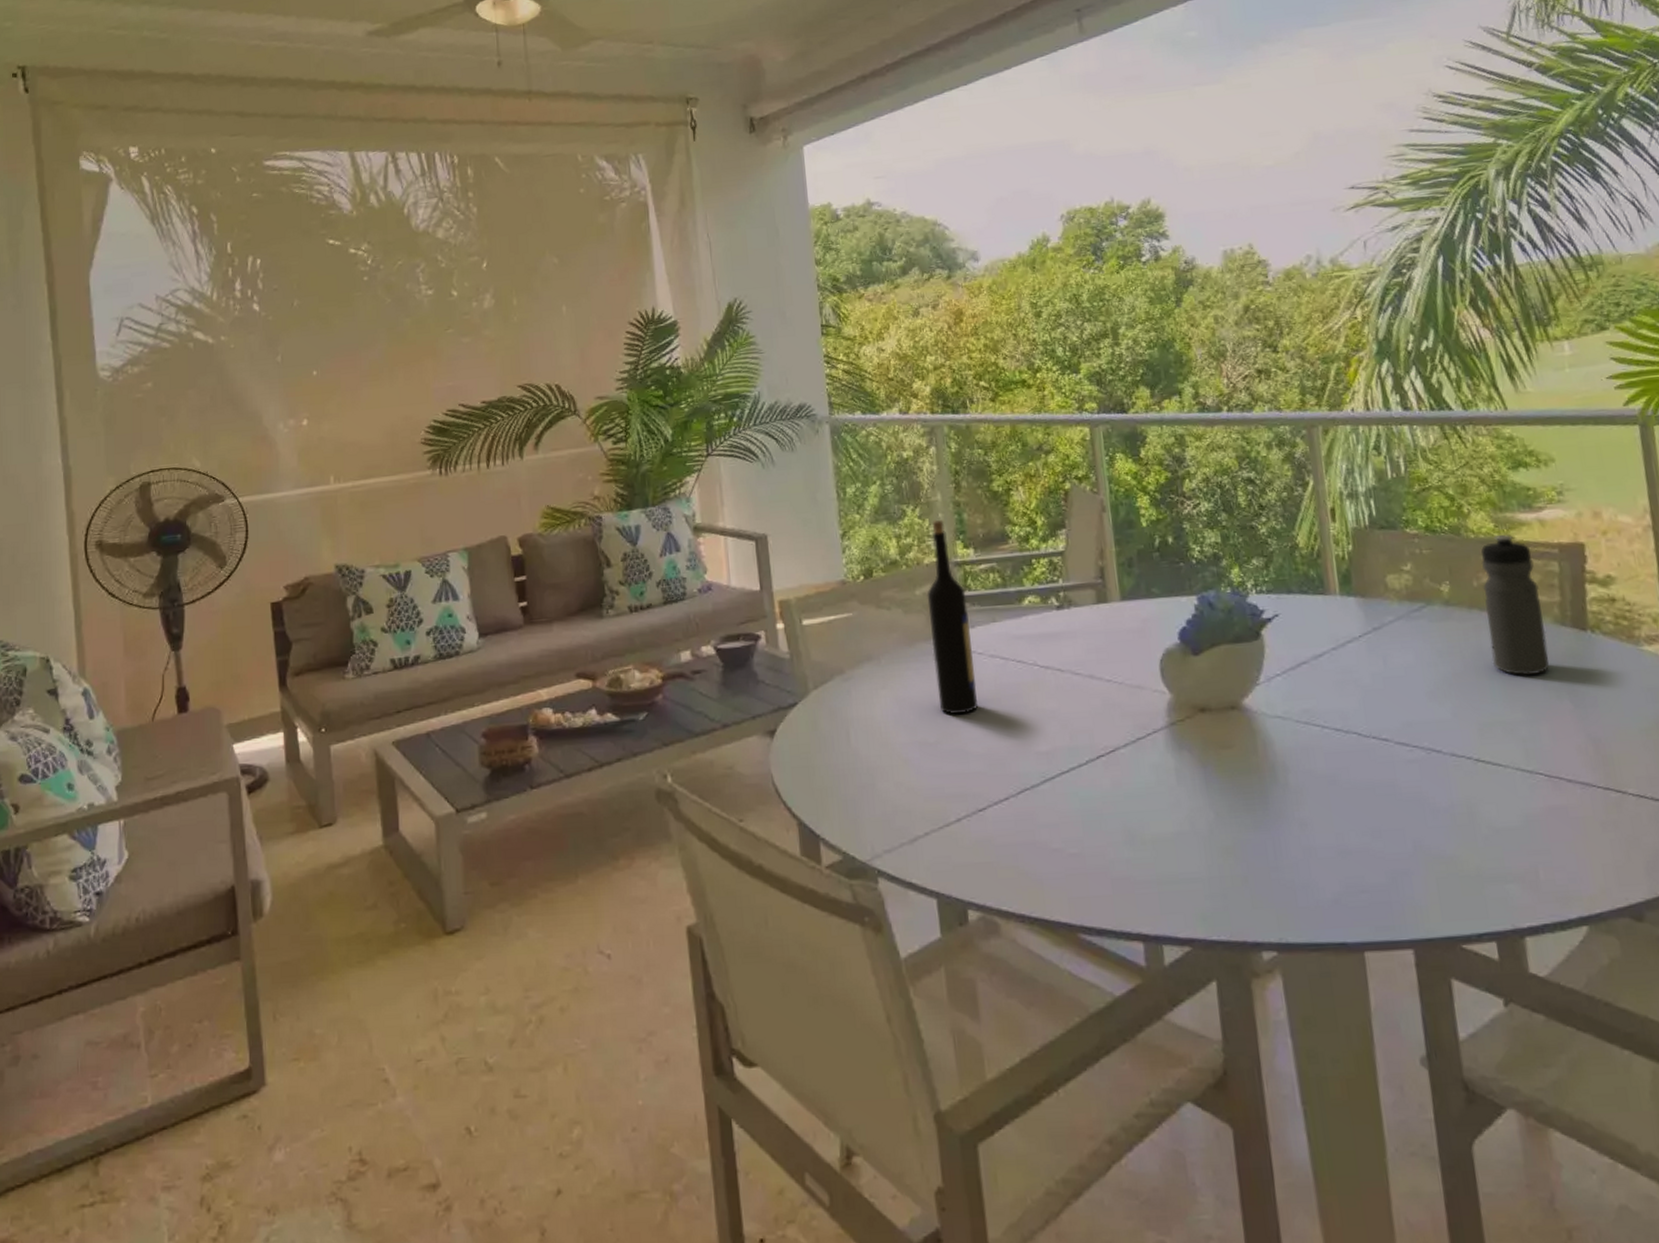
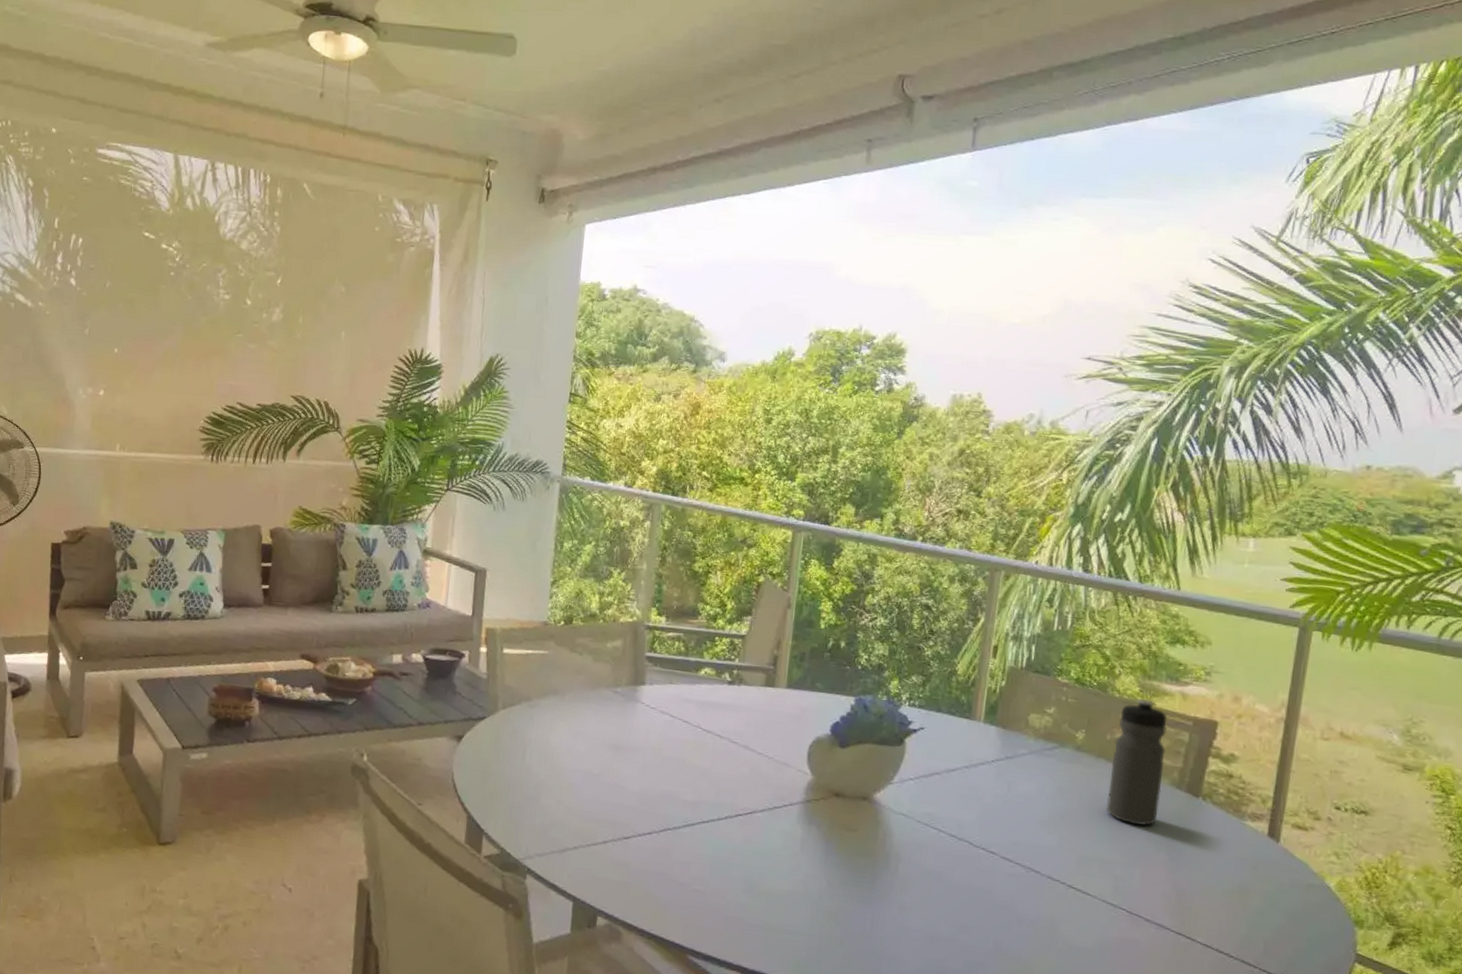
wine bottle: present [927,519,978,714] -> none [608,585,651,756]

